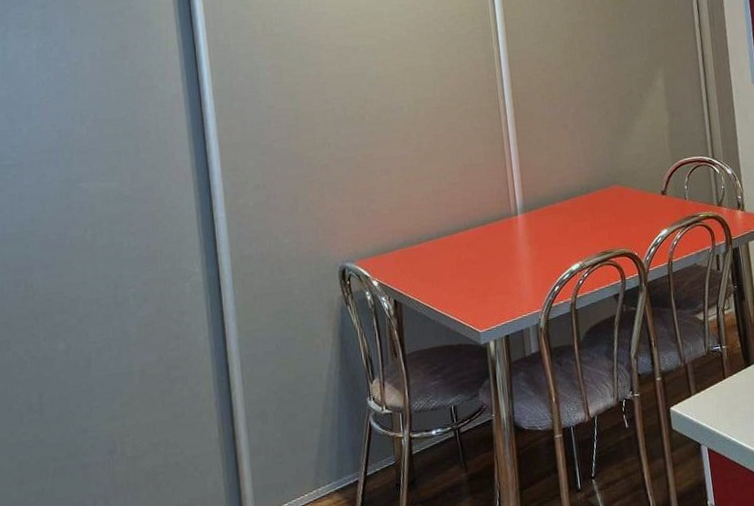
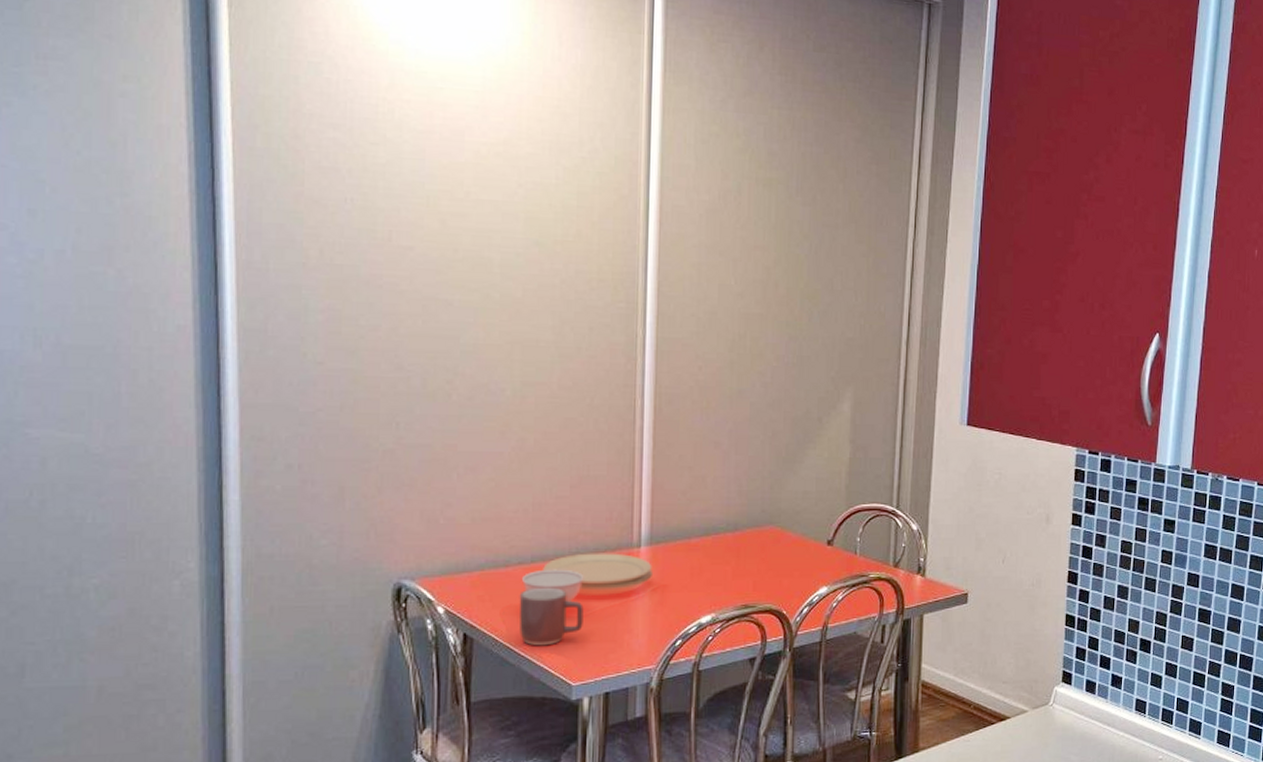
bowl: none [431,240,478,265] -> present [521,569,584,601]
mug: none [431,255,482,304] -> present [518,587,584,646]
plate: none [446,222,530,259] -> present [543,553,654,597]

